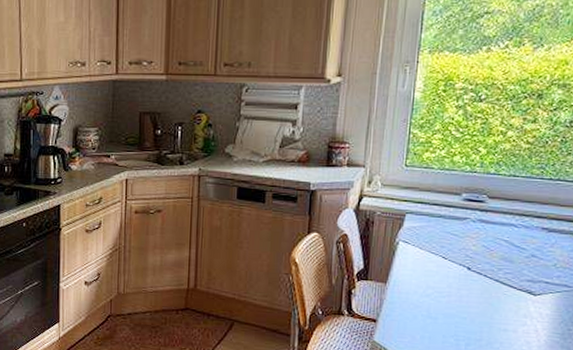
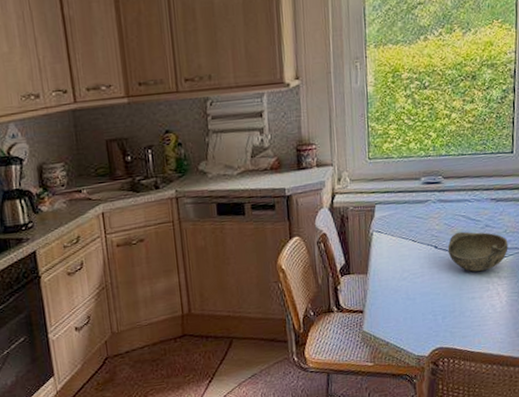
bowl: none [482,257,557,304] -> present [447,231,508,272]

